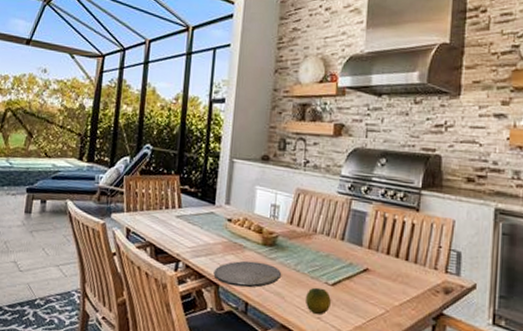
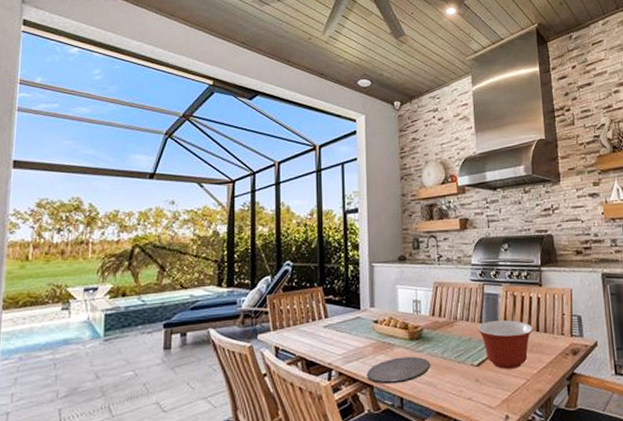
fruit: present [306,287,331,315] -> none [455,370,478,397]
mixing bowl: none [337,240,402,297] -> present [477,320,533,370]

